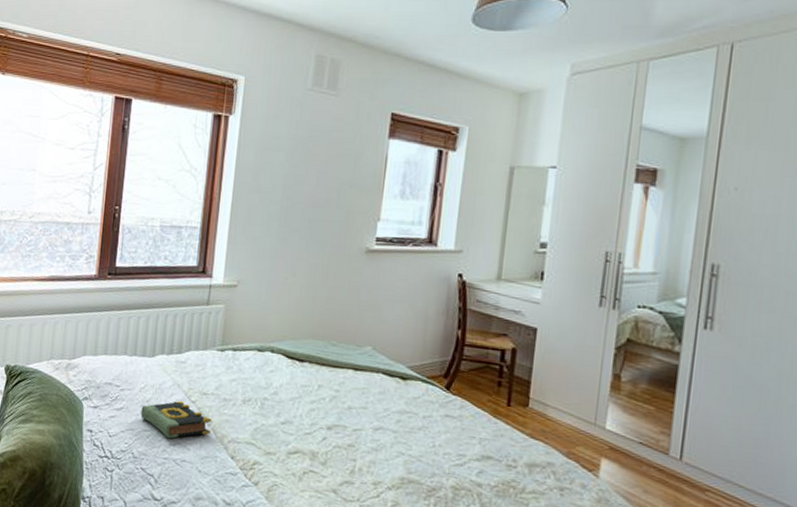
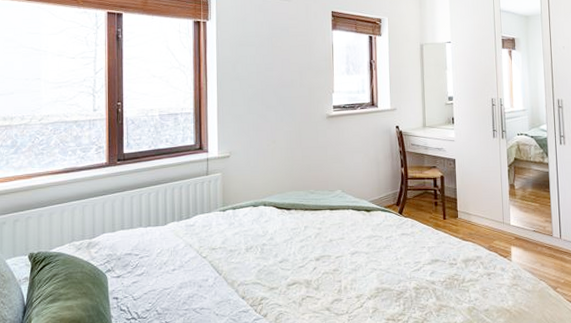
book: present [141,400,211,439] -> none [160,258,223,292]

